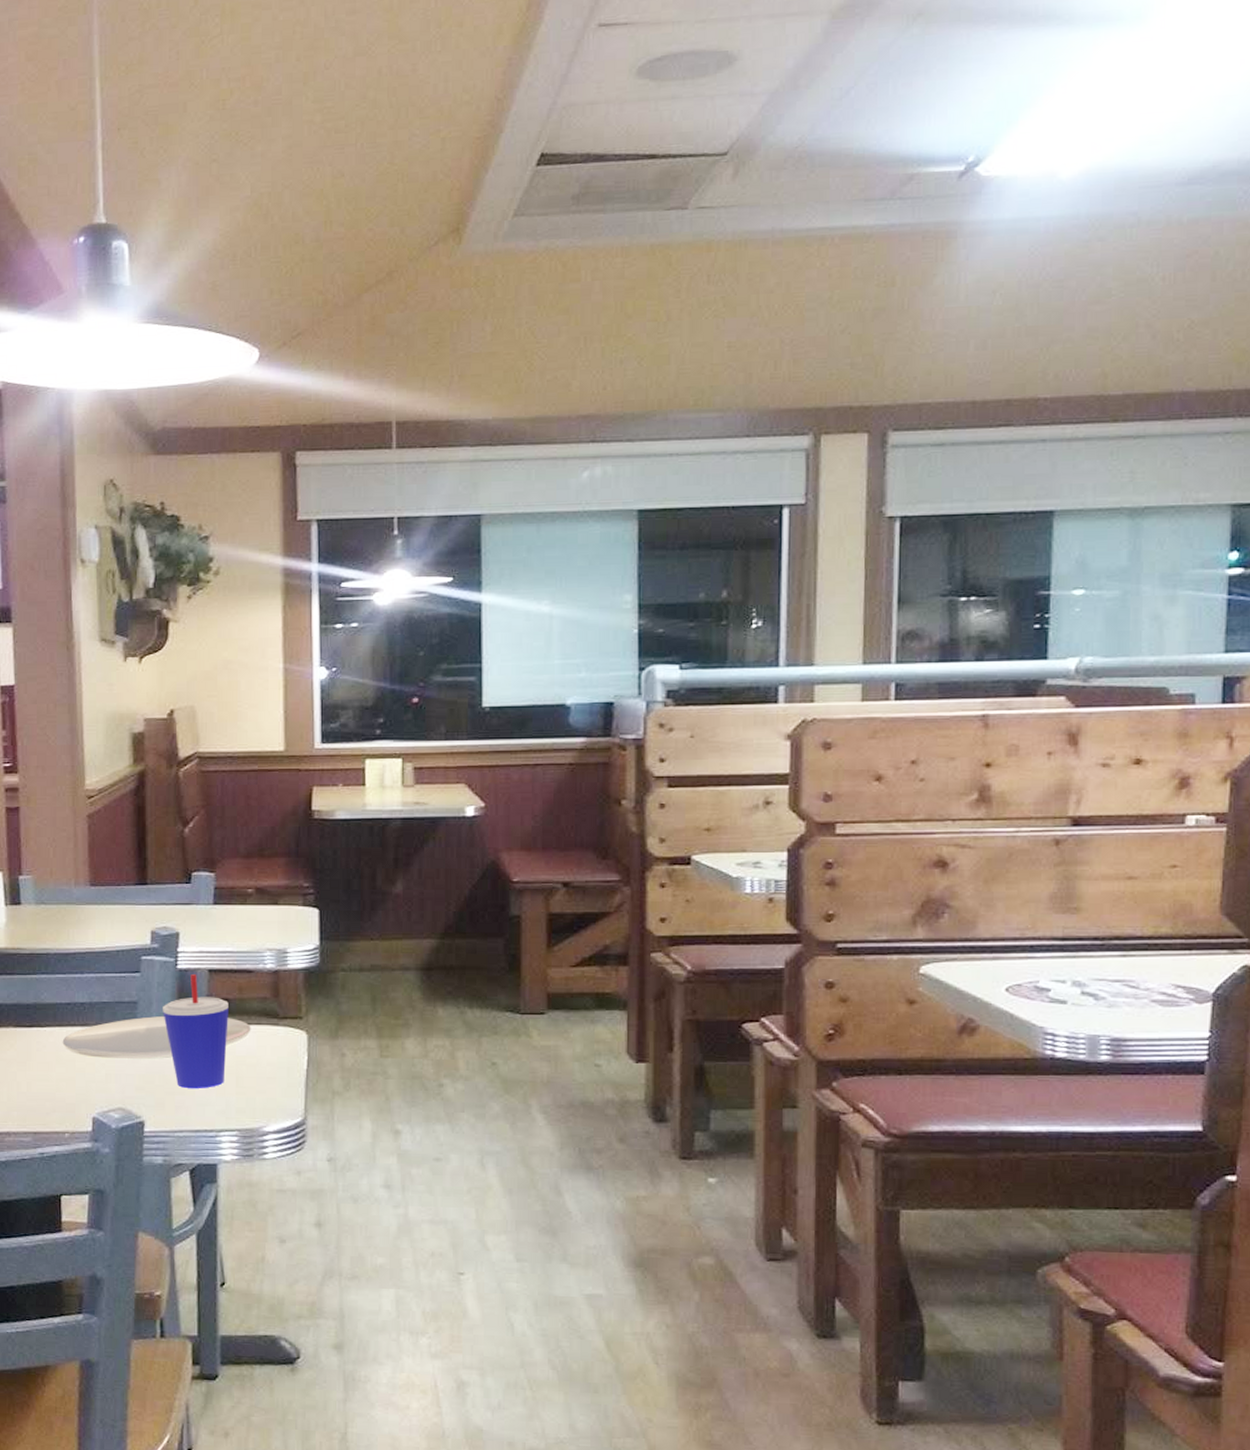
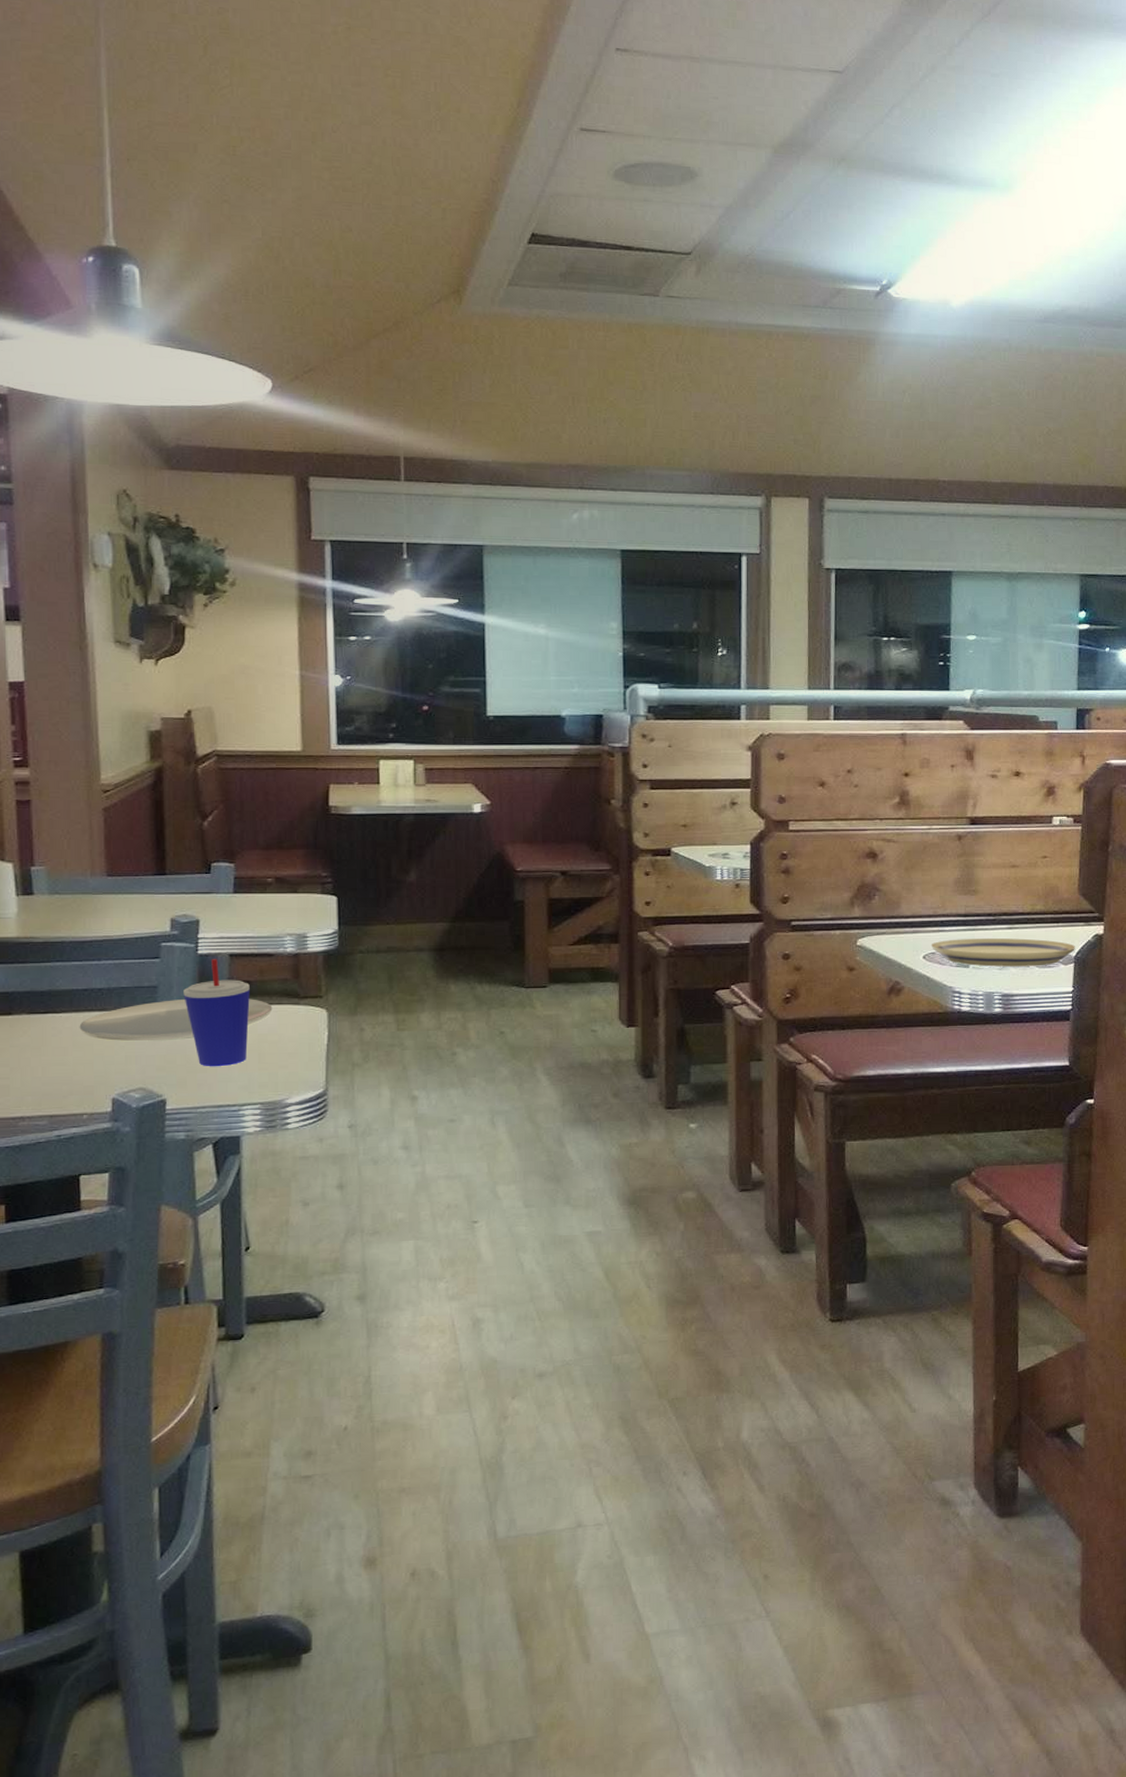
plate: none [1016,968,1214,1004] -> present [931,938,1075,967]

